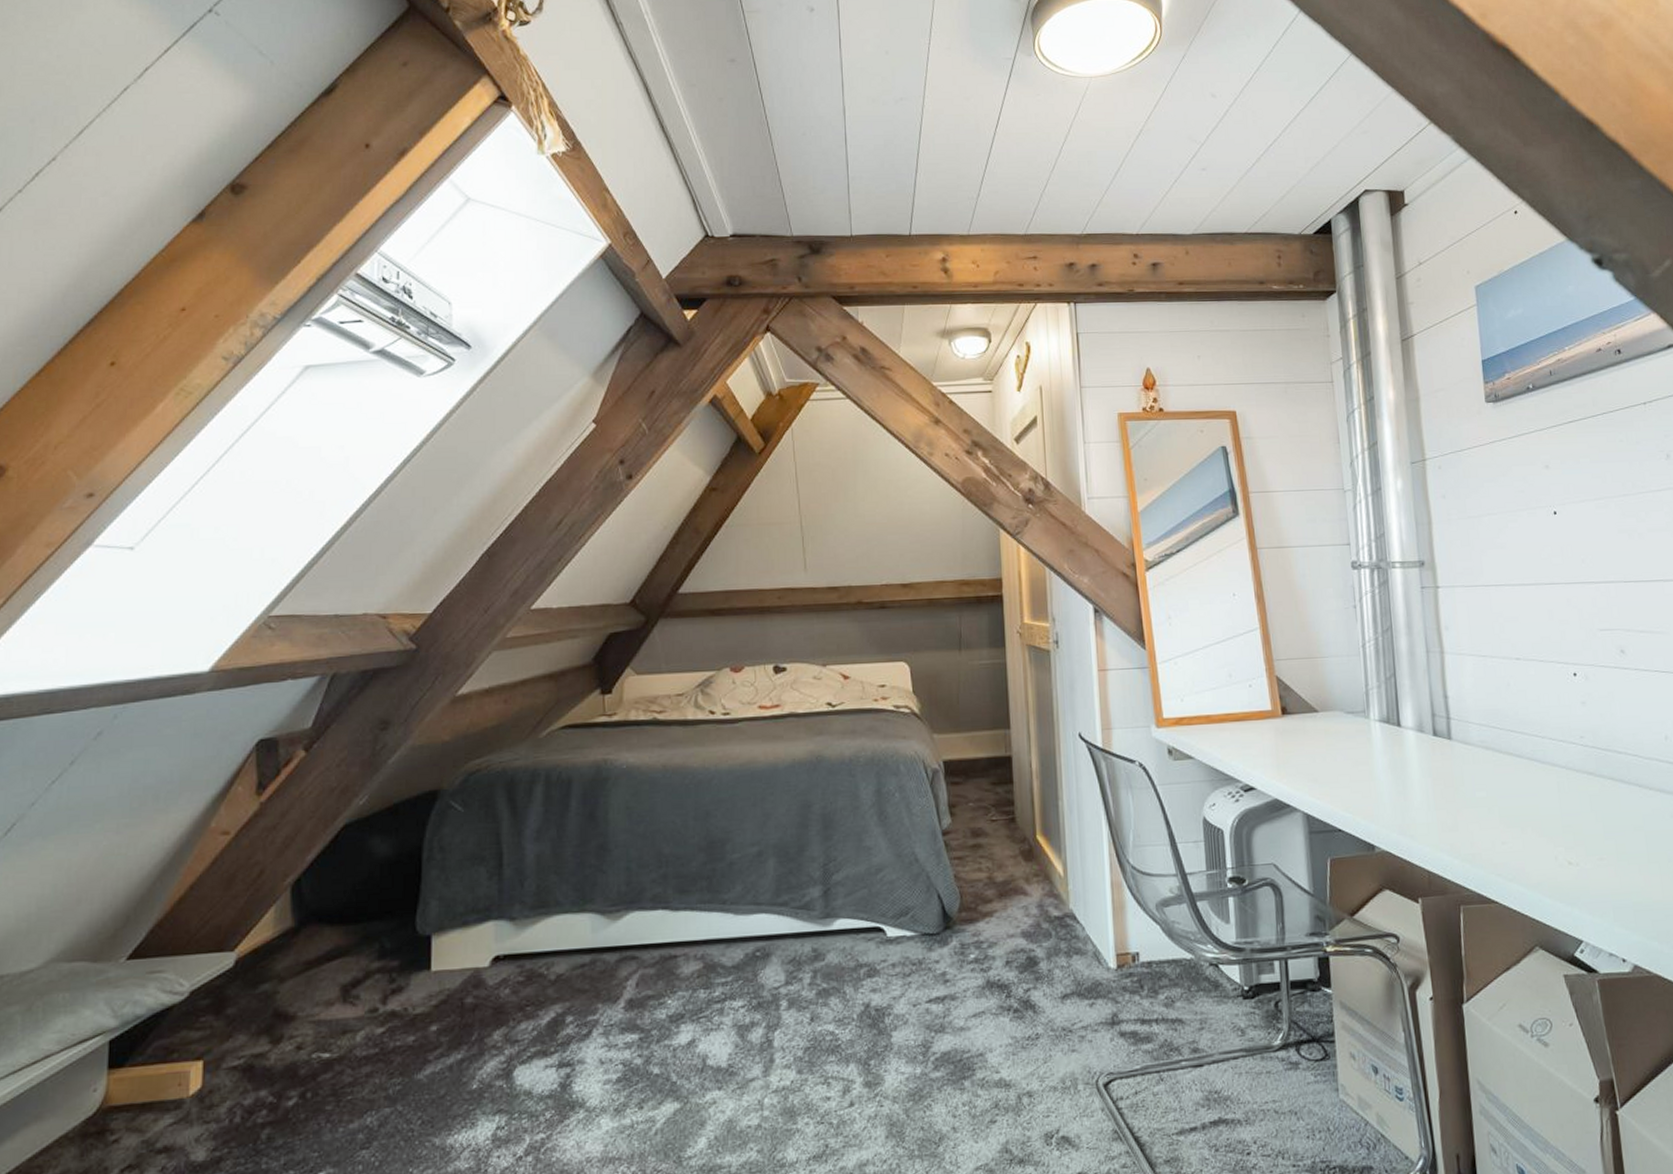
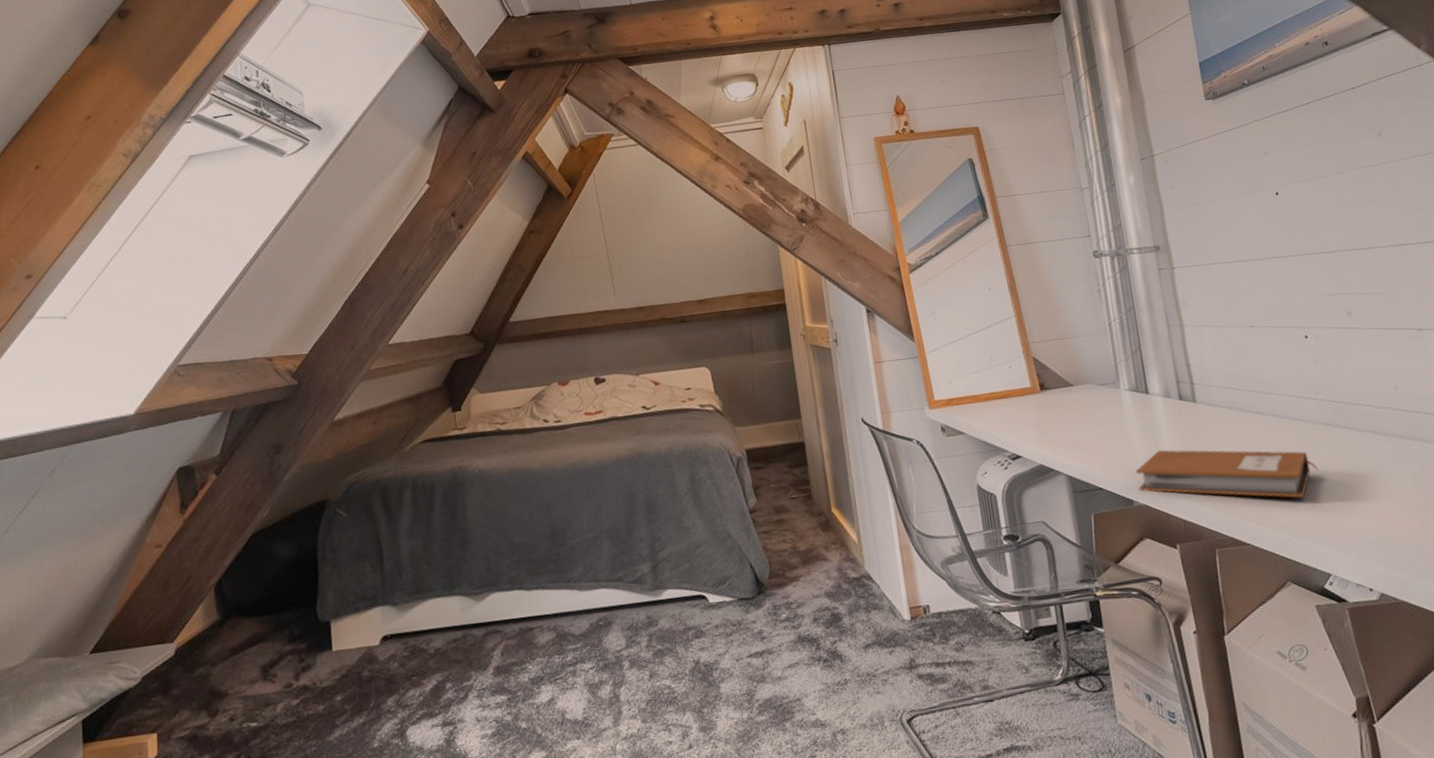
notebook: none [1380,790,1578,854] -> present [1135,449,1319,498]

